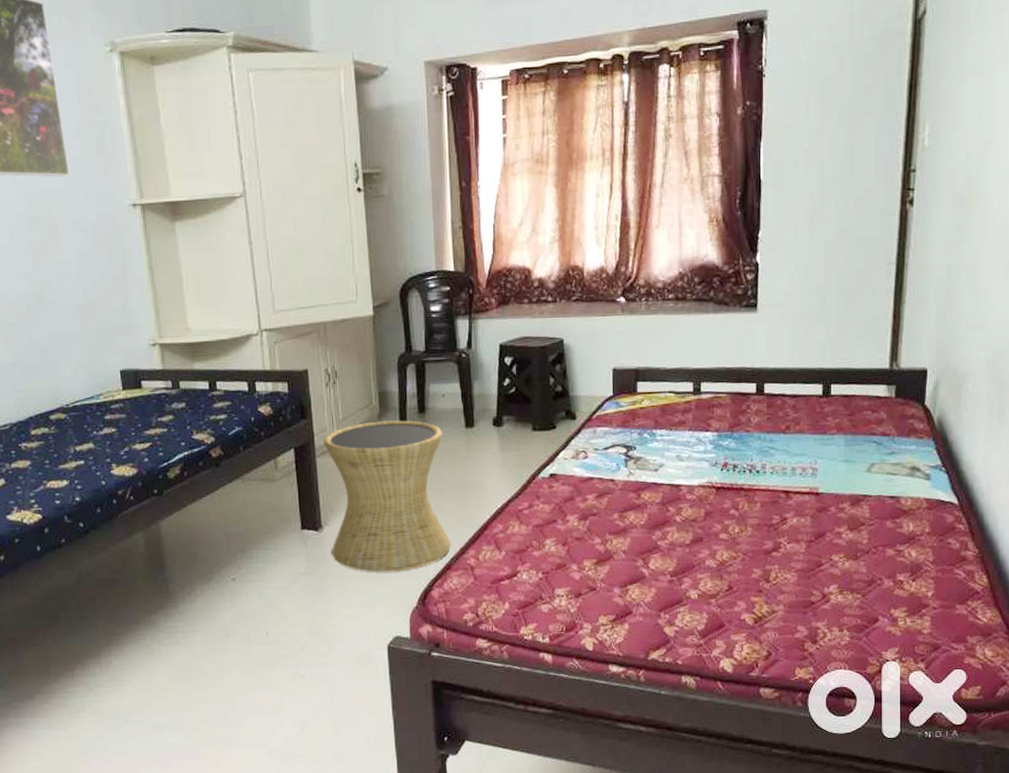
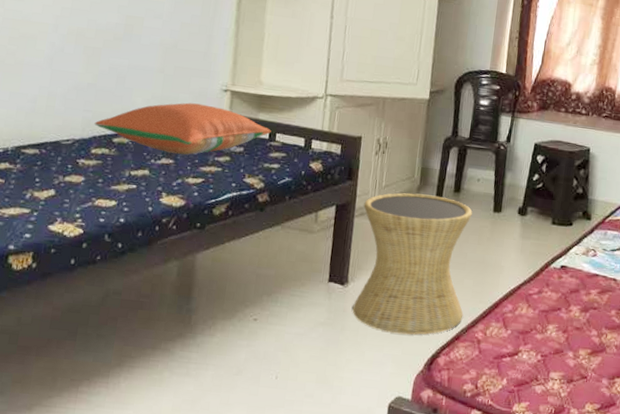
pillow: none [27,363,211,421] -> present [94,102,271,155]

